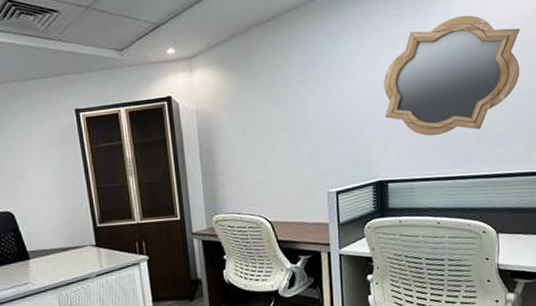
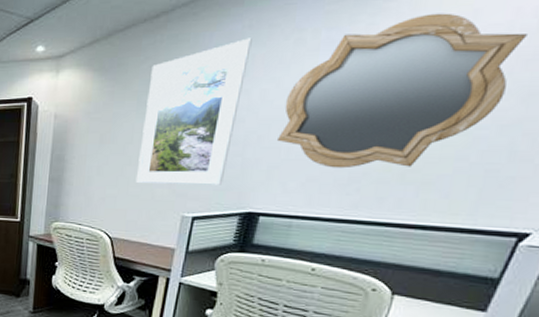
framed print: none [273,36,353,168] -> present [135,38,252,185]

